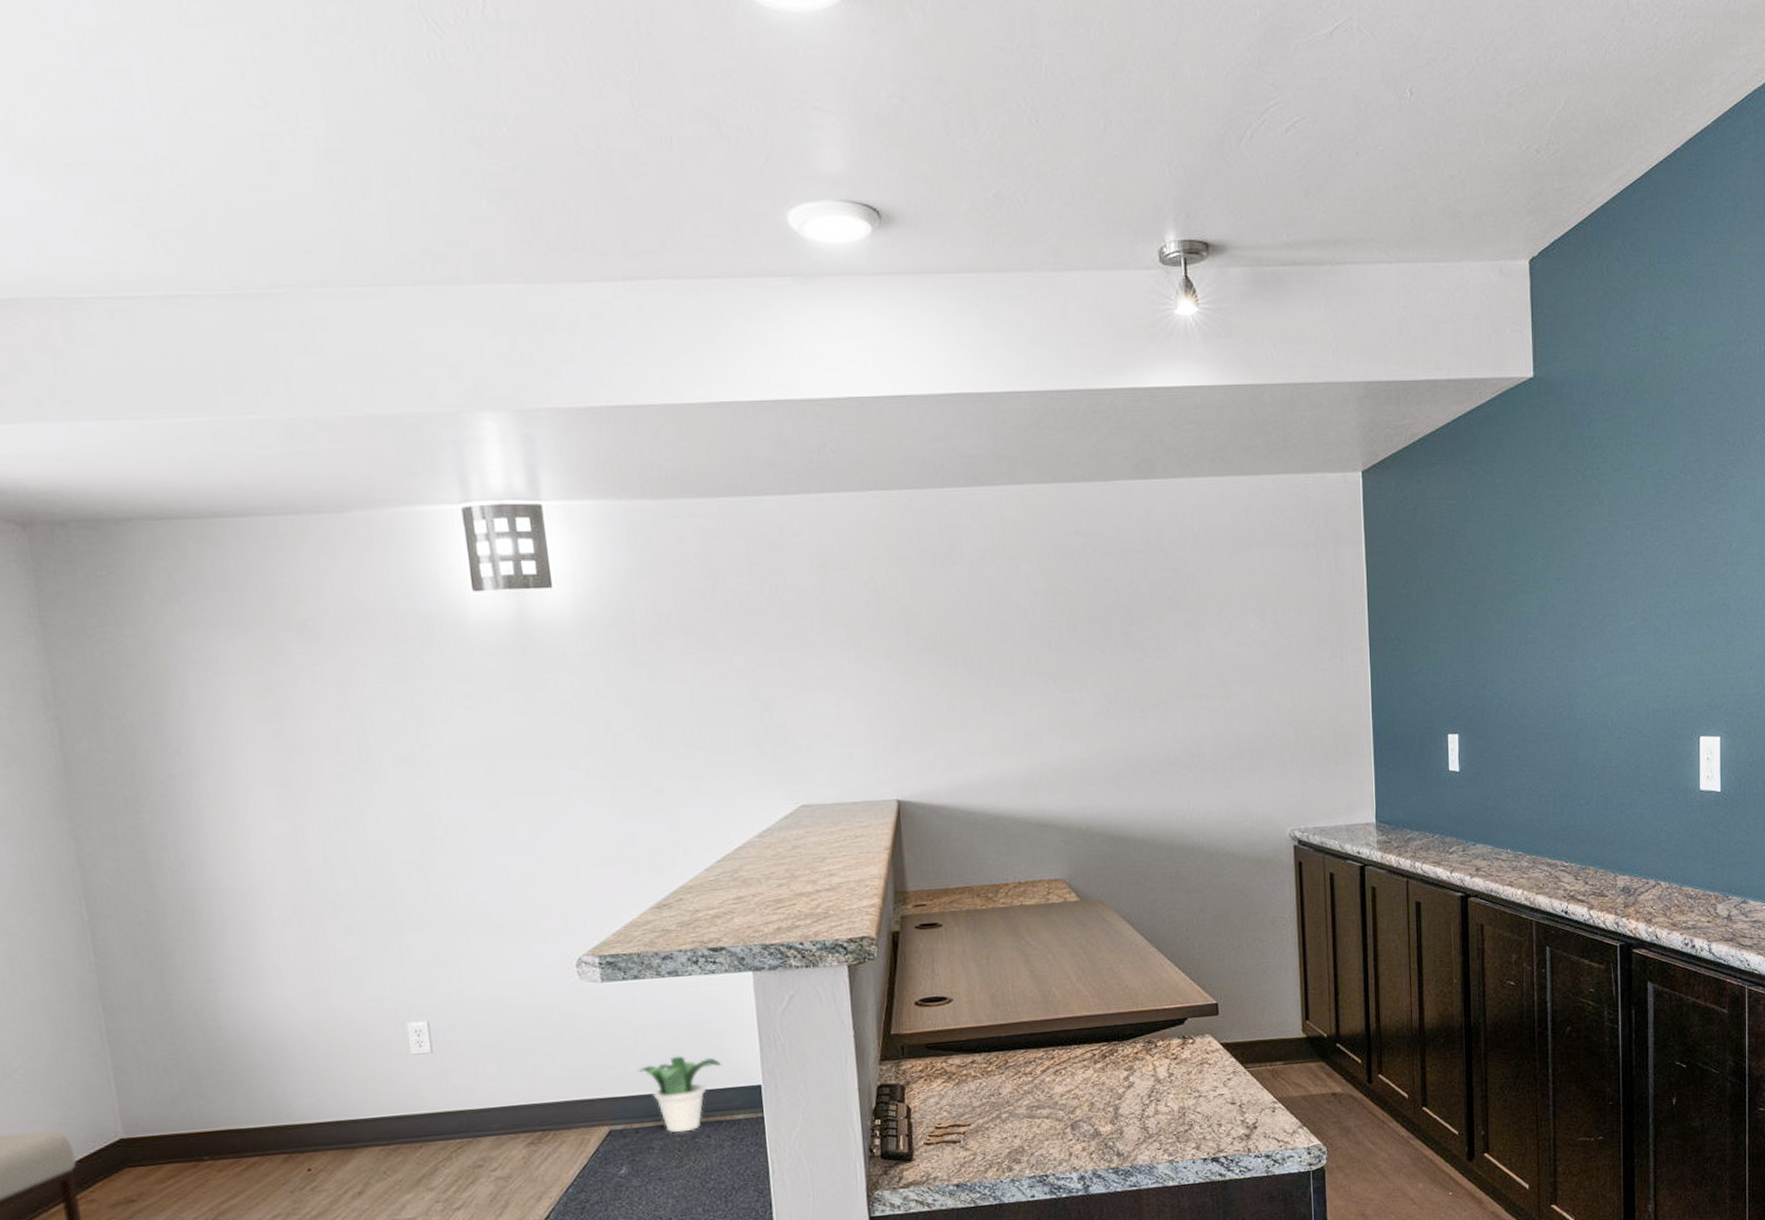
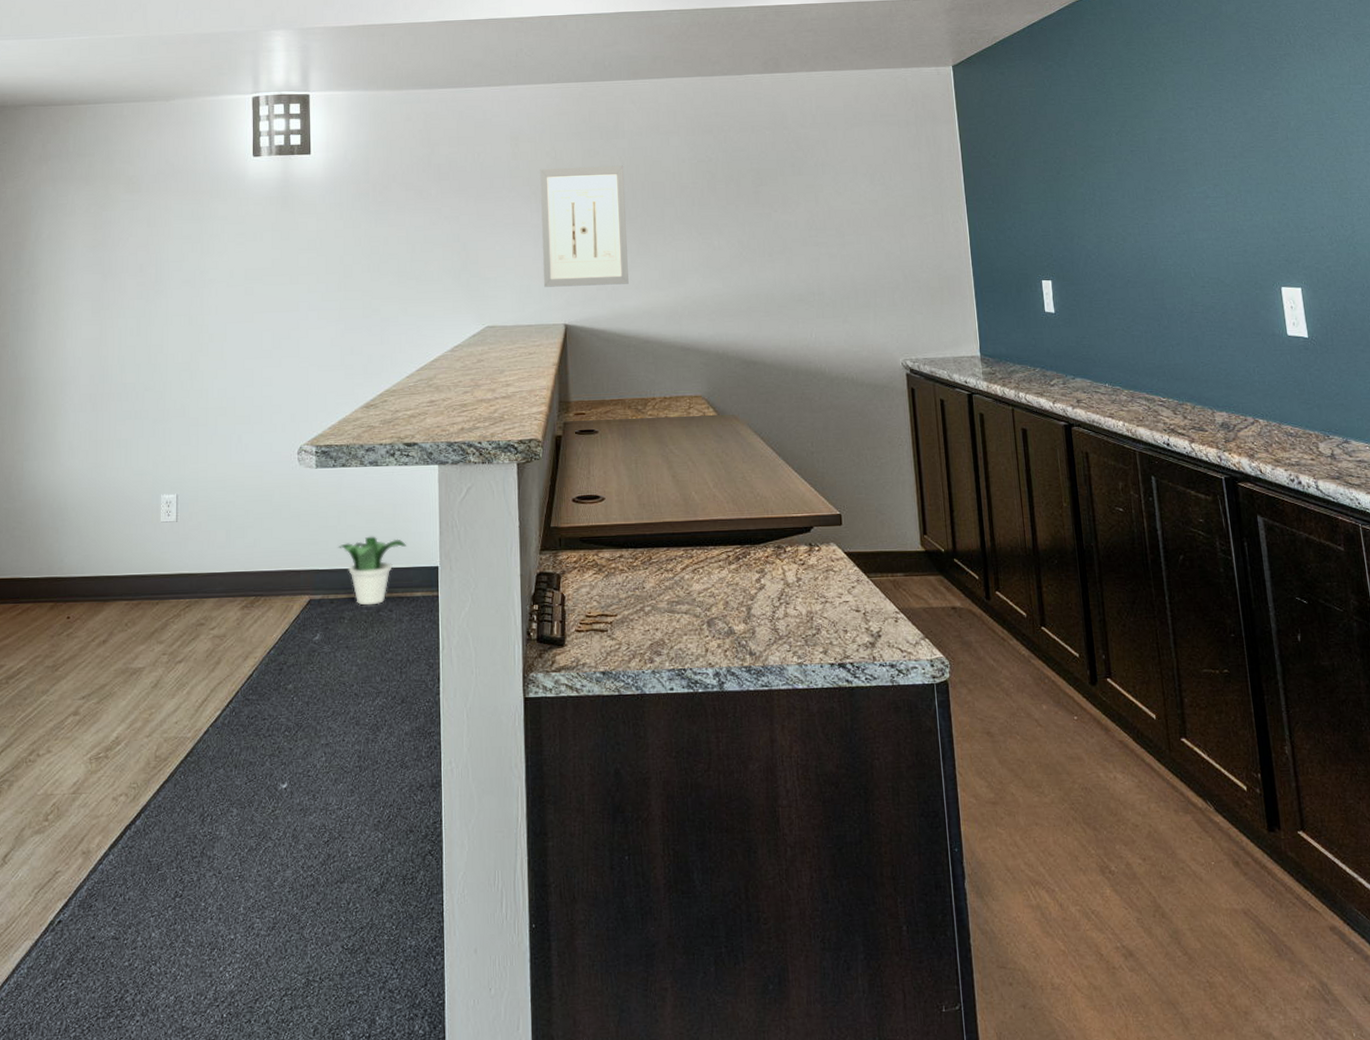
wall art: none [857,600,973,756] -> present [540,165,629,287]

